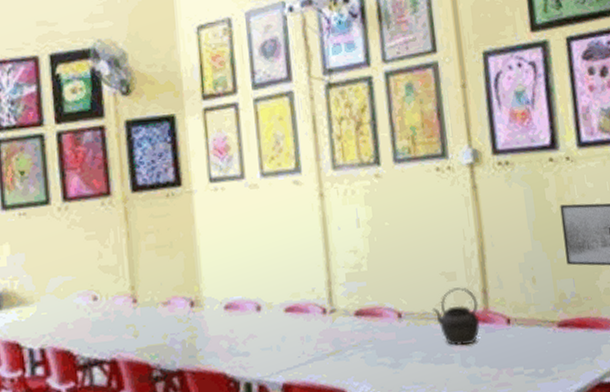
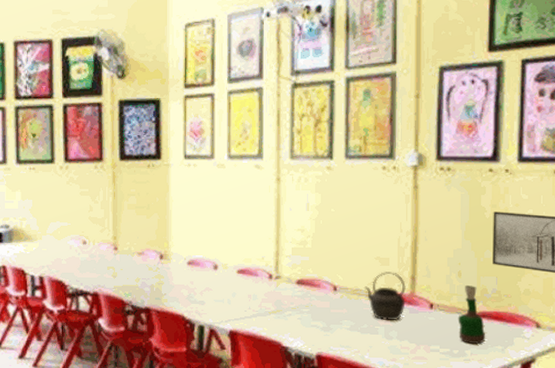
grog bottle: none [538,291,572,360] -> present [458,285,486,344]

